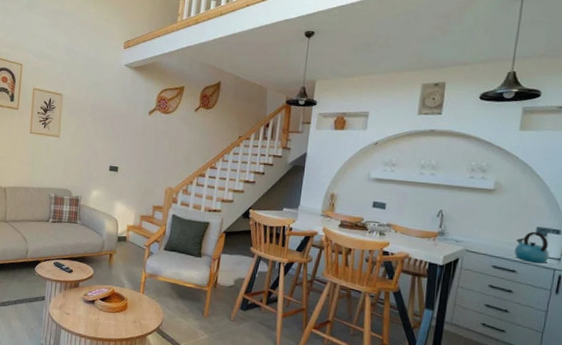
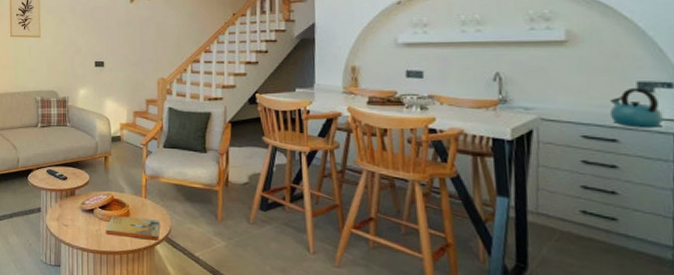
book: none [104,306,154,331] -> present [106,214,161,241]

